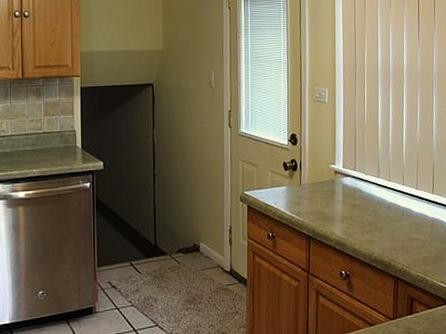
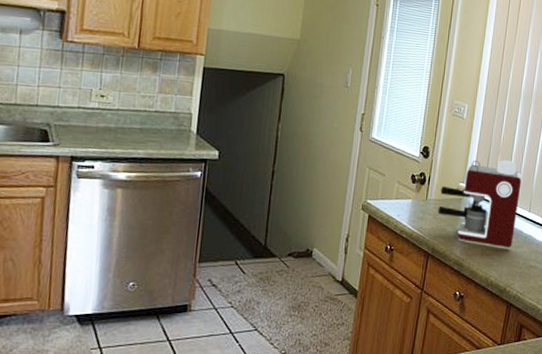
coffee maker: none [313,137,392,223] -> present [438,160,522,248]

